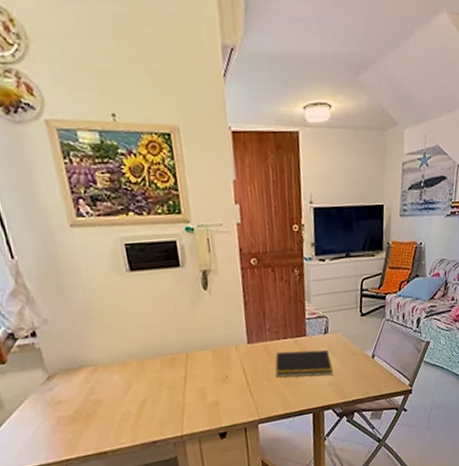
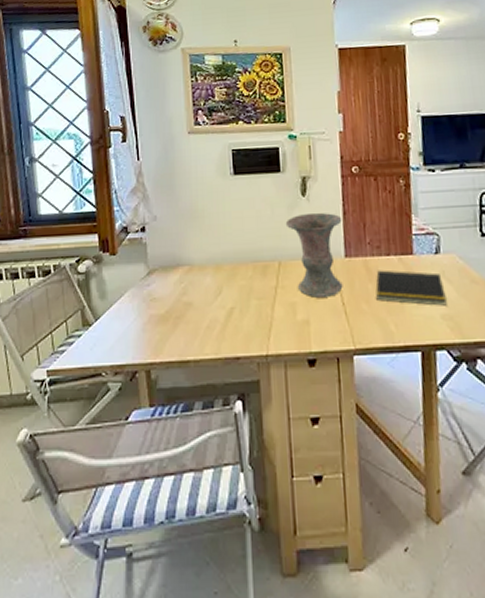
vase: none [189,304,247,382] -> present [285,213,343,298]

